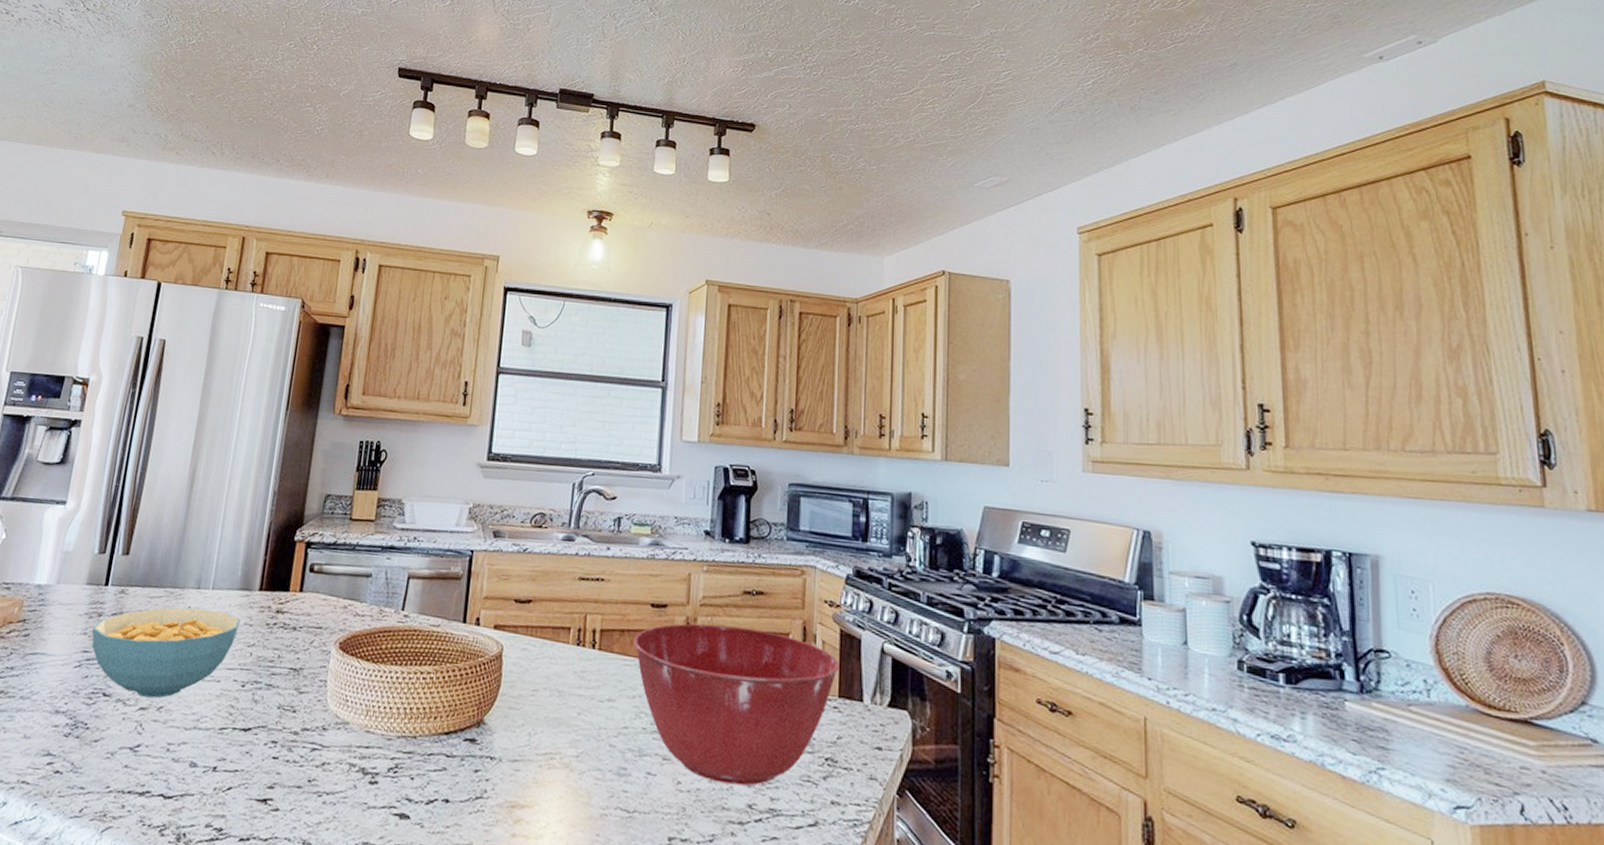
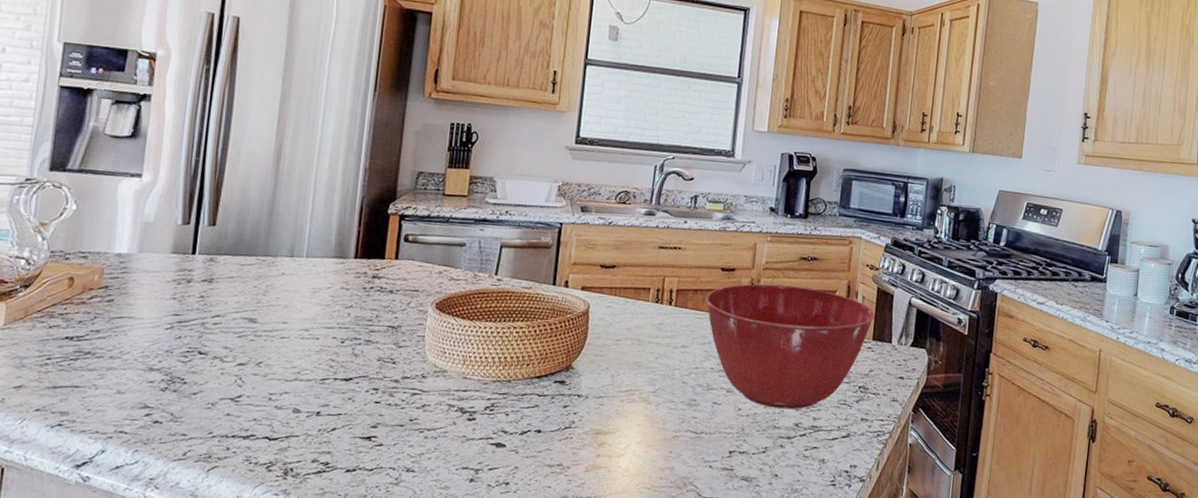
cereal bowl: present [91,607,240,698] -> none [182,274,336,355]

